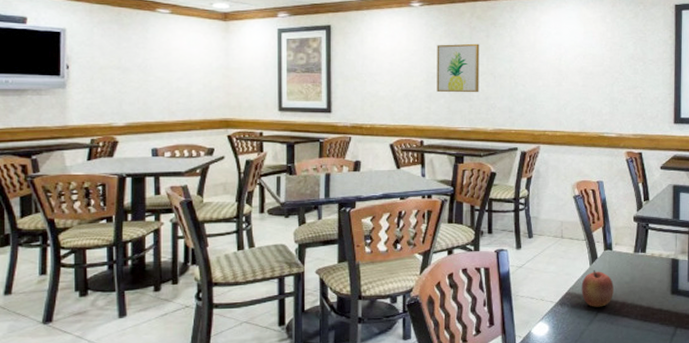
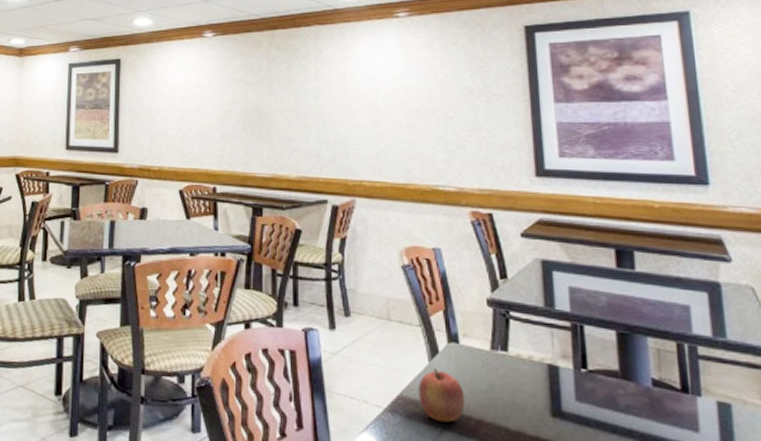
wall art: present [436,43,480,93] -> none [231,76,280,133]

